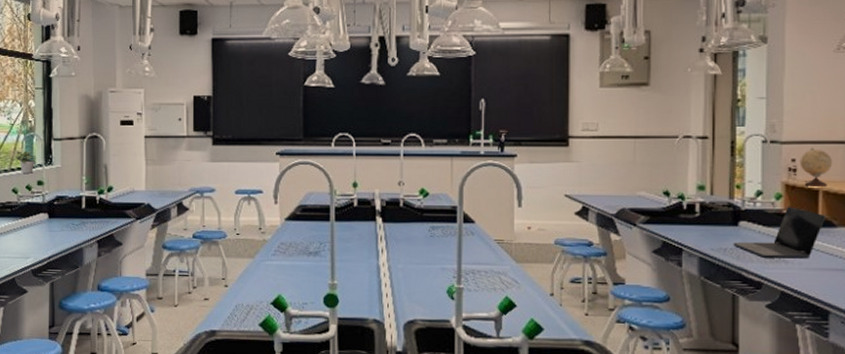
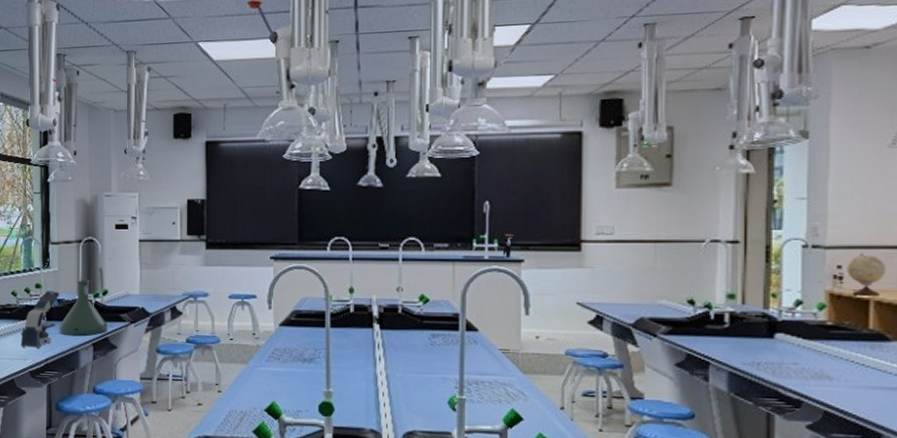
potted plant: present [16,150,36,173] -> none [15,253,34,277]
microscope: none [22,187,62,247] -> present [20,290,59,349]
flask: none [62,176,113,234] -> present [59,280,108,336]
laptop: present [733,206,825,259] -> none [768,317,877,376]

